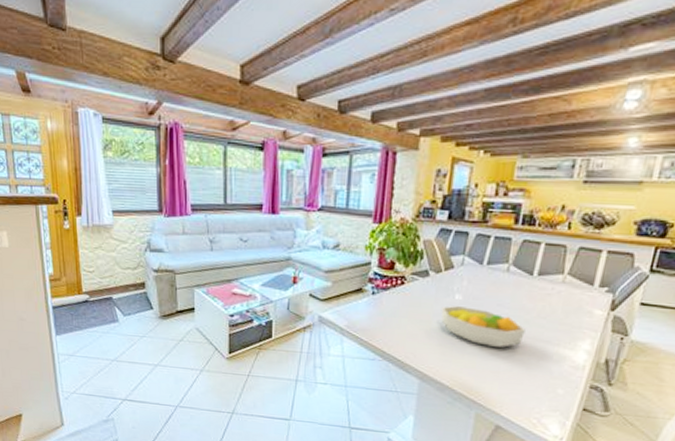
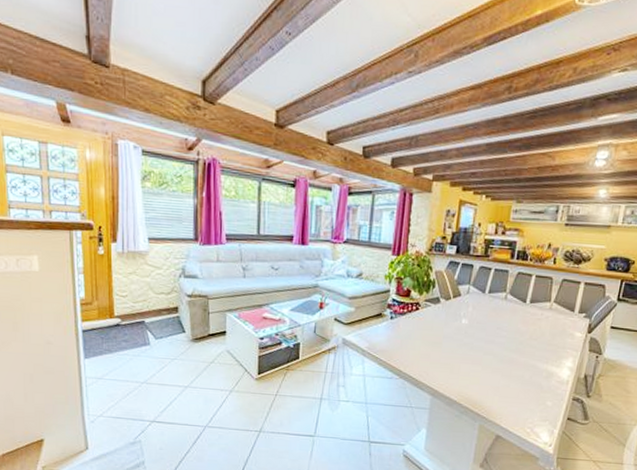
fruit bowl: present [441,305,526,348] -> none [450,328,520,366]

